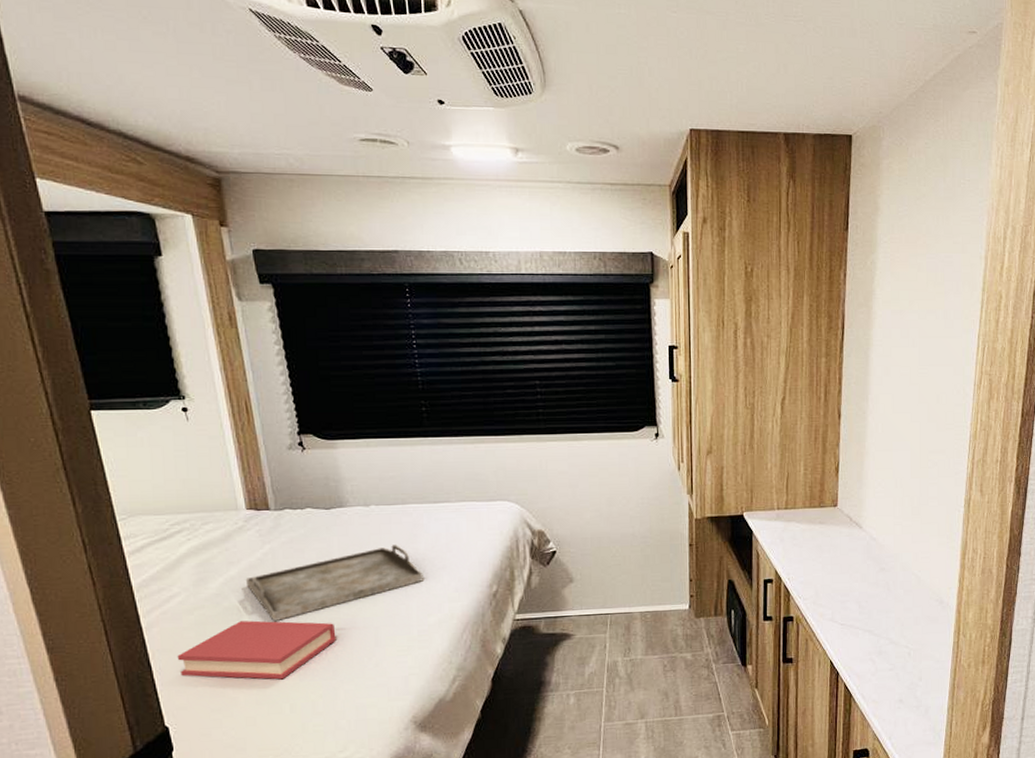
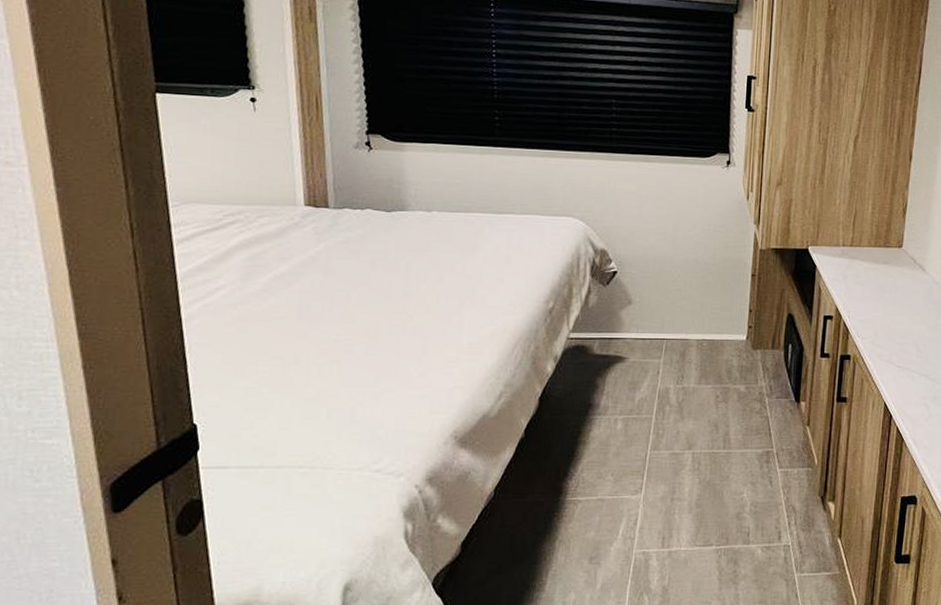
hardback book: present [177,620,336,680] -> none [215,319,383,383]
serving tray: present [245,545,423,622] -> none [295,253,479,323]

